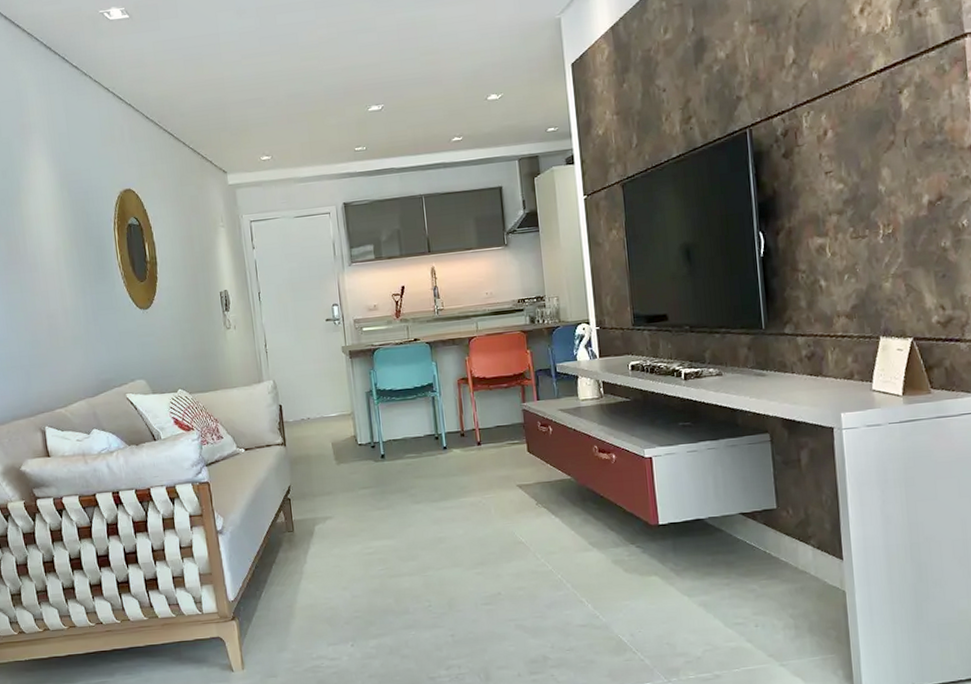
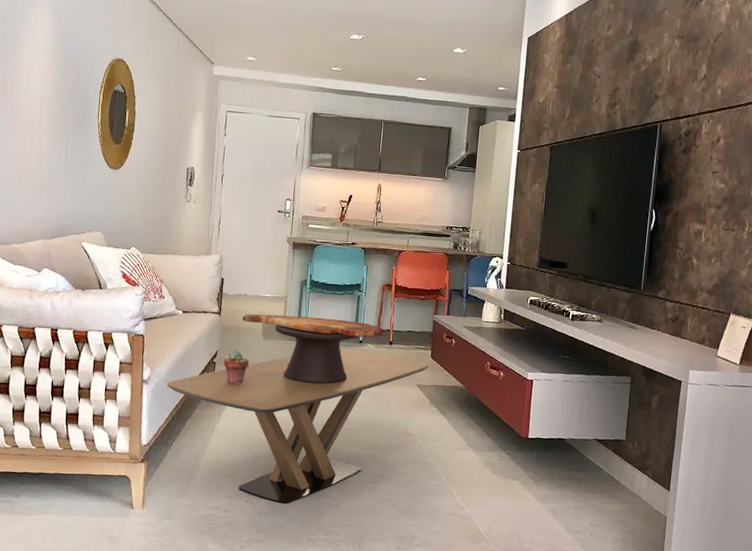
coffee table: none [243,456,528,643] -> present [166,348,430,504]
potted succulent: none [298,481,327,520] -> present [223,350,250,385]
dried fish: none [310,425,469,505] -> present [242,313,384,385]

